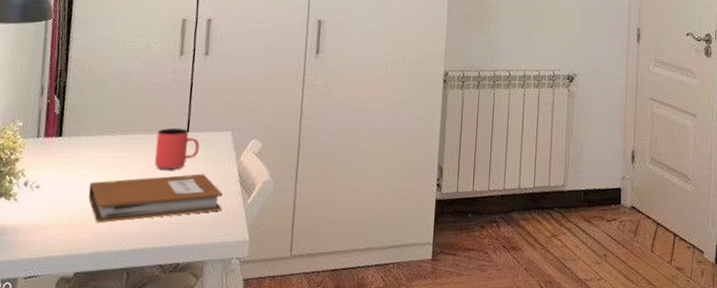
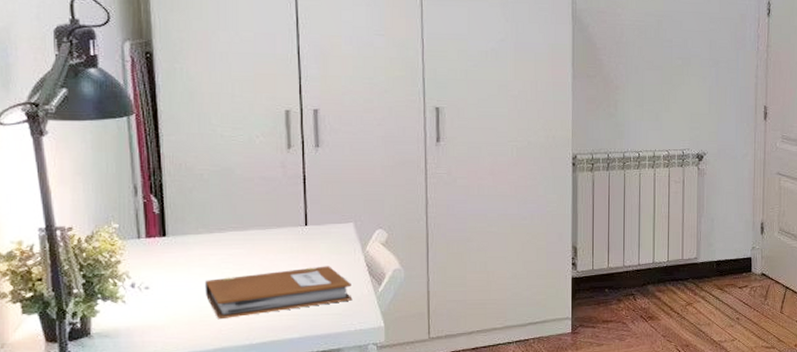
cup: present [155,128,200,170] -> none [273,222,320,264]

